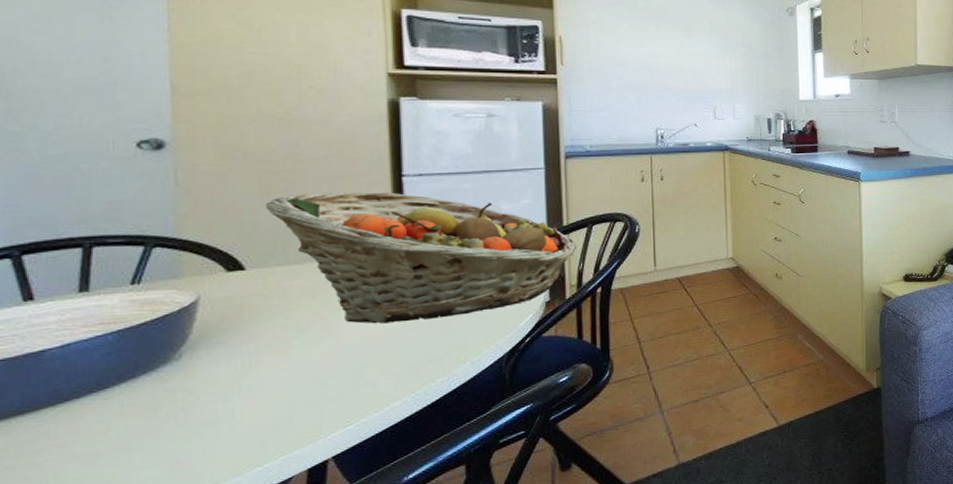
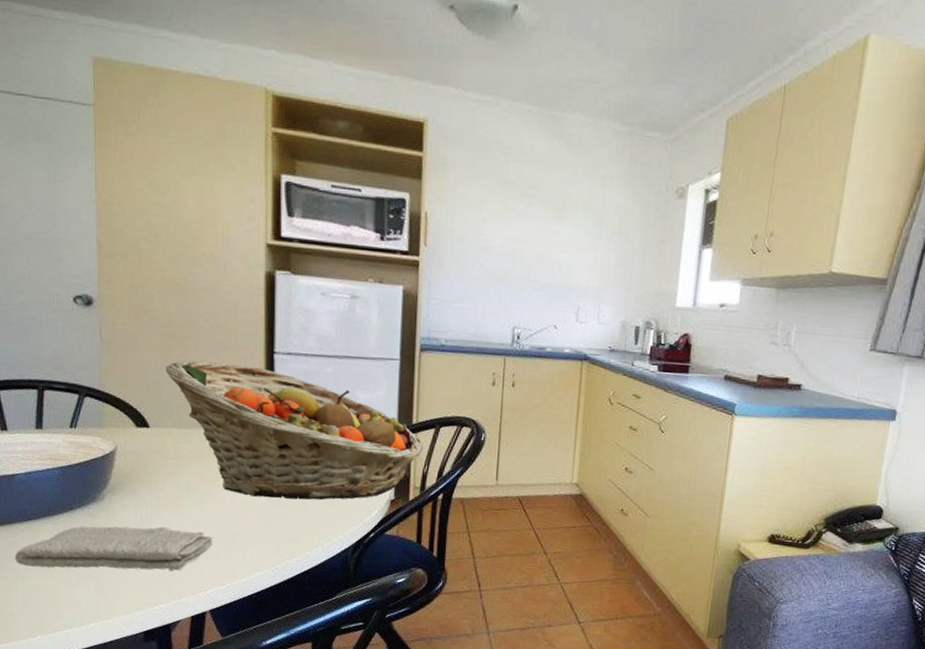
washcloth: none [41,372,335,459] -> present [14,526,213,571]

